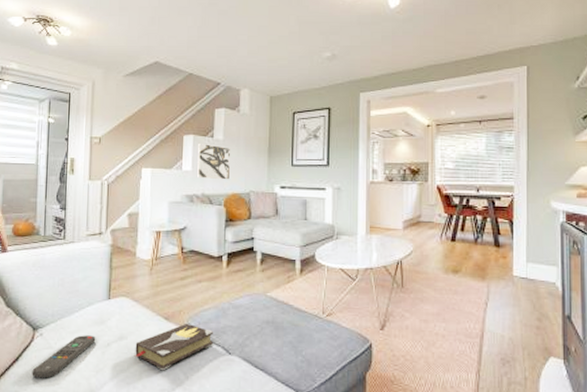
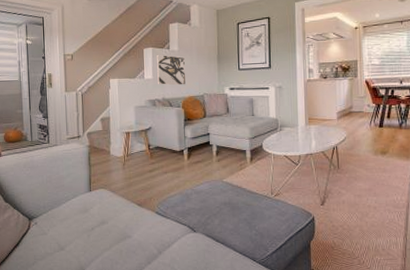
remote control: present [32,335,96,379] -> none [31,222,82,259]
hardback book: present [134,323,214,371] -> none [114,207,181,248]

